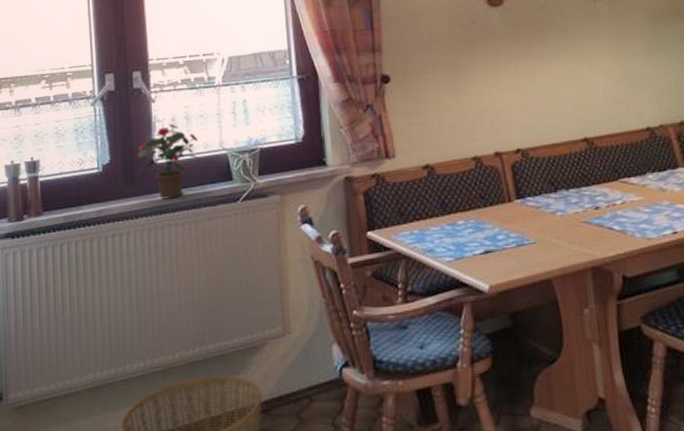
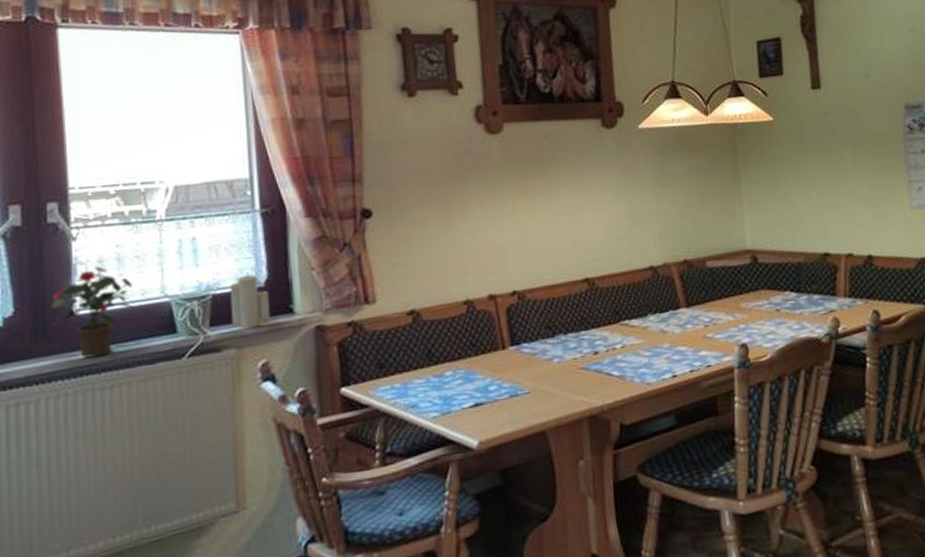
candle: none [273,130,307,178] -> present [229,272,270,329]

